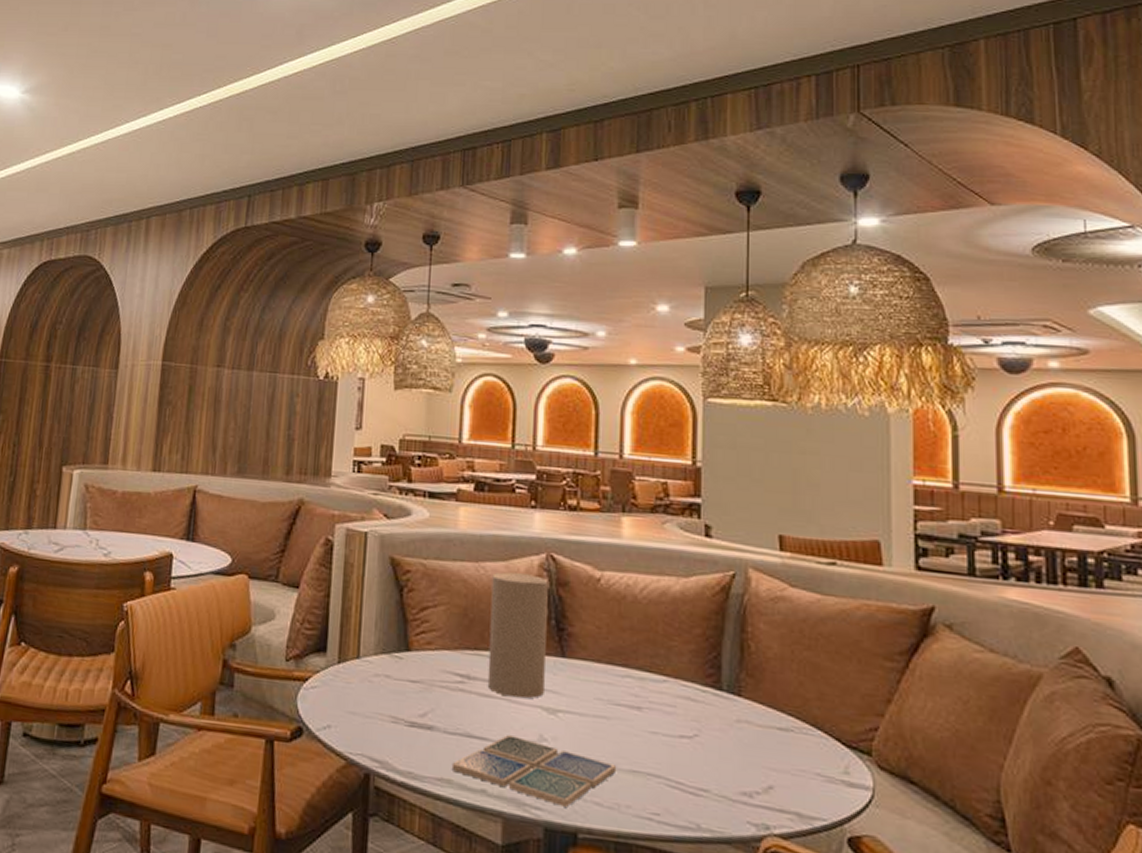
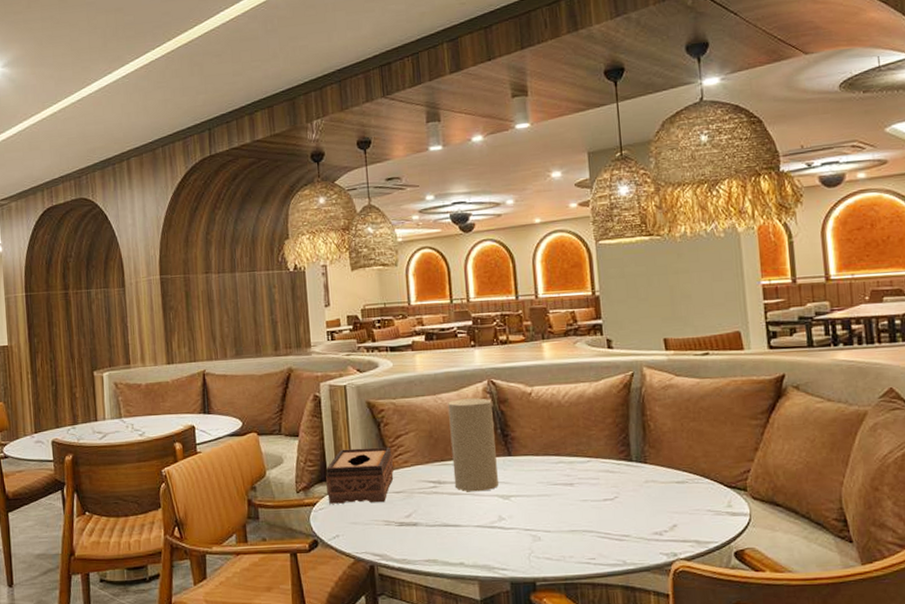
tissue box: none [324,613,413,692] -> present [325,447,394,504]
drink coaster: present [451,734,617,807] -> none [435,519,560,565]

